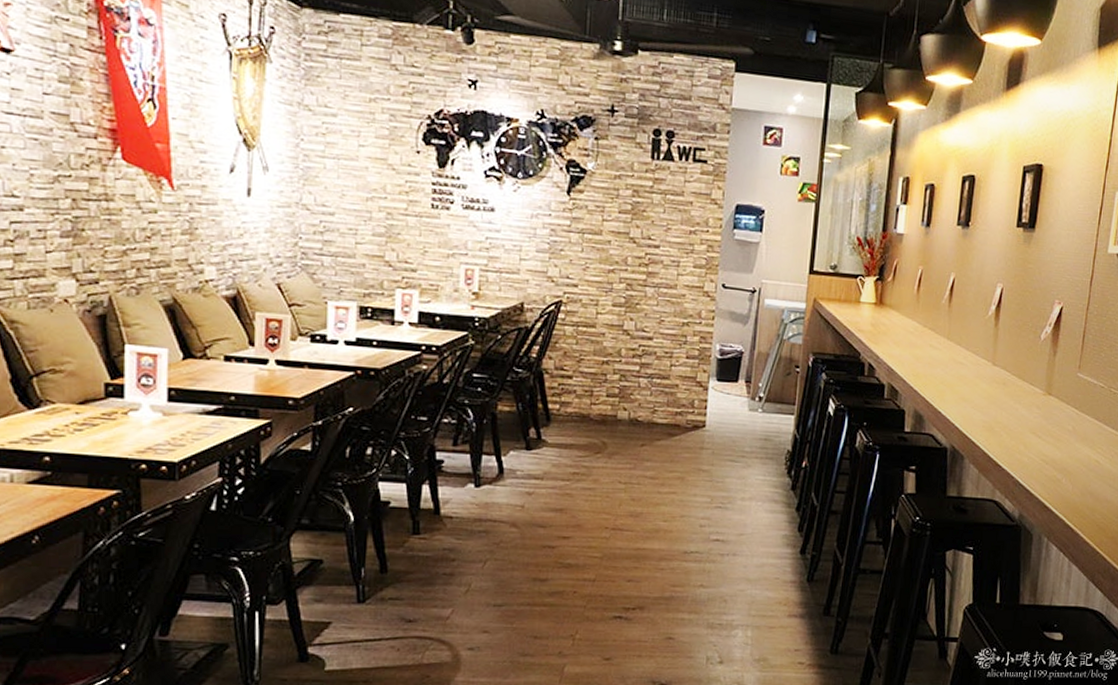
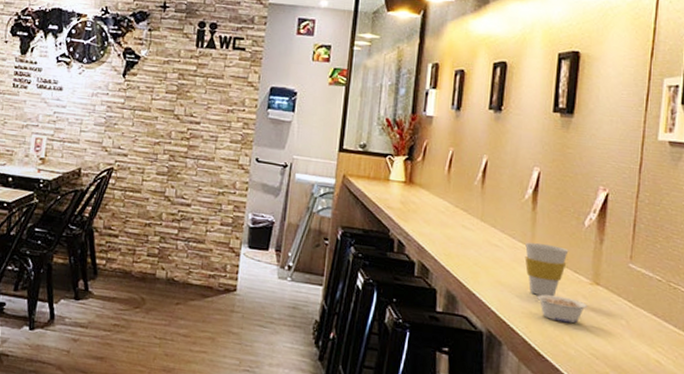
cup: none [986,358,1026,409] -> present [525,242,569,297]
legume: none [997,408,1041,433] -> present [537,294,588,324]

